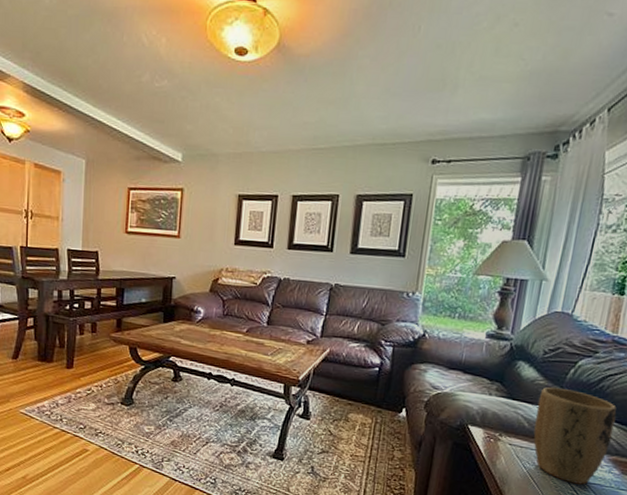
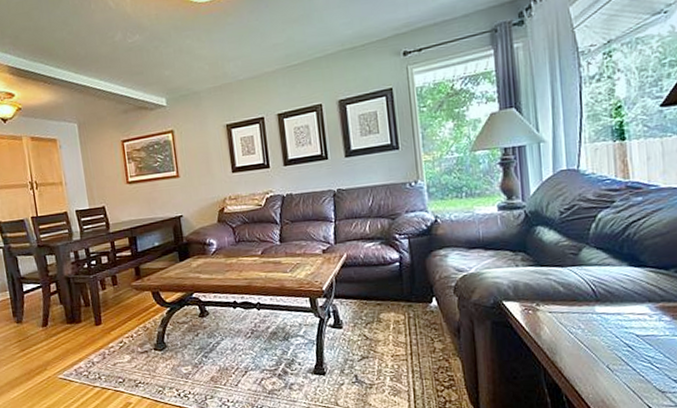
plant pot: present [533,386,617,485] -> none [567,244,653,340]

